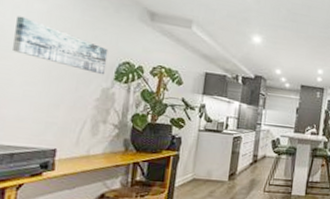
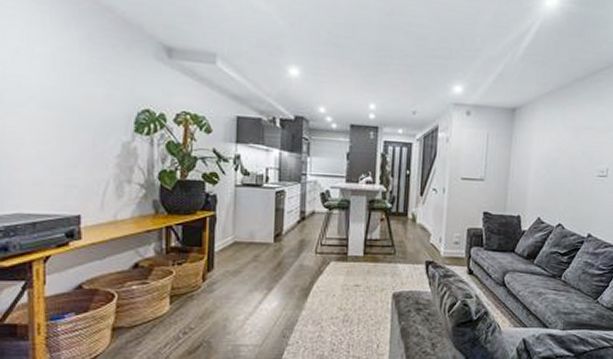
wall art: present [11,16,108,75] -> none [17,63,124,127]

